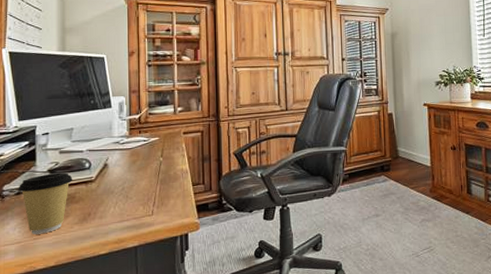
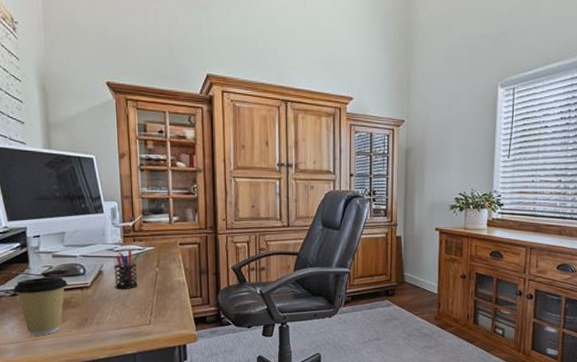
pen holder: none [119,141,145,182] -> present [114,249,140,290]

